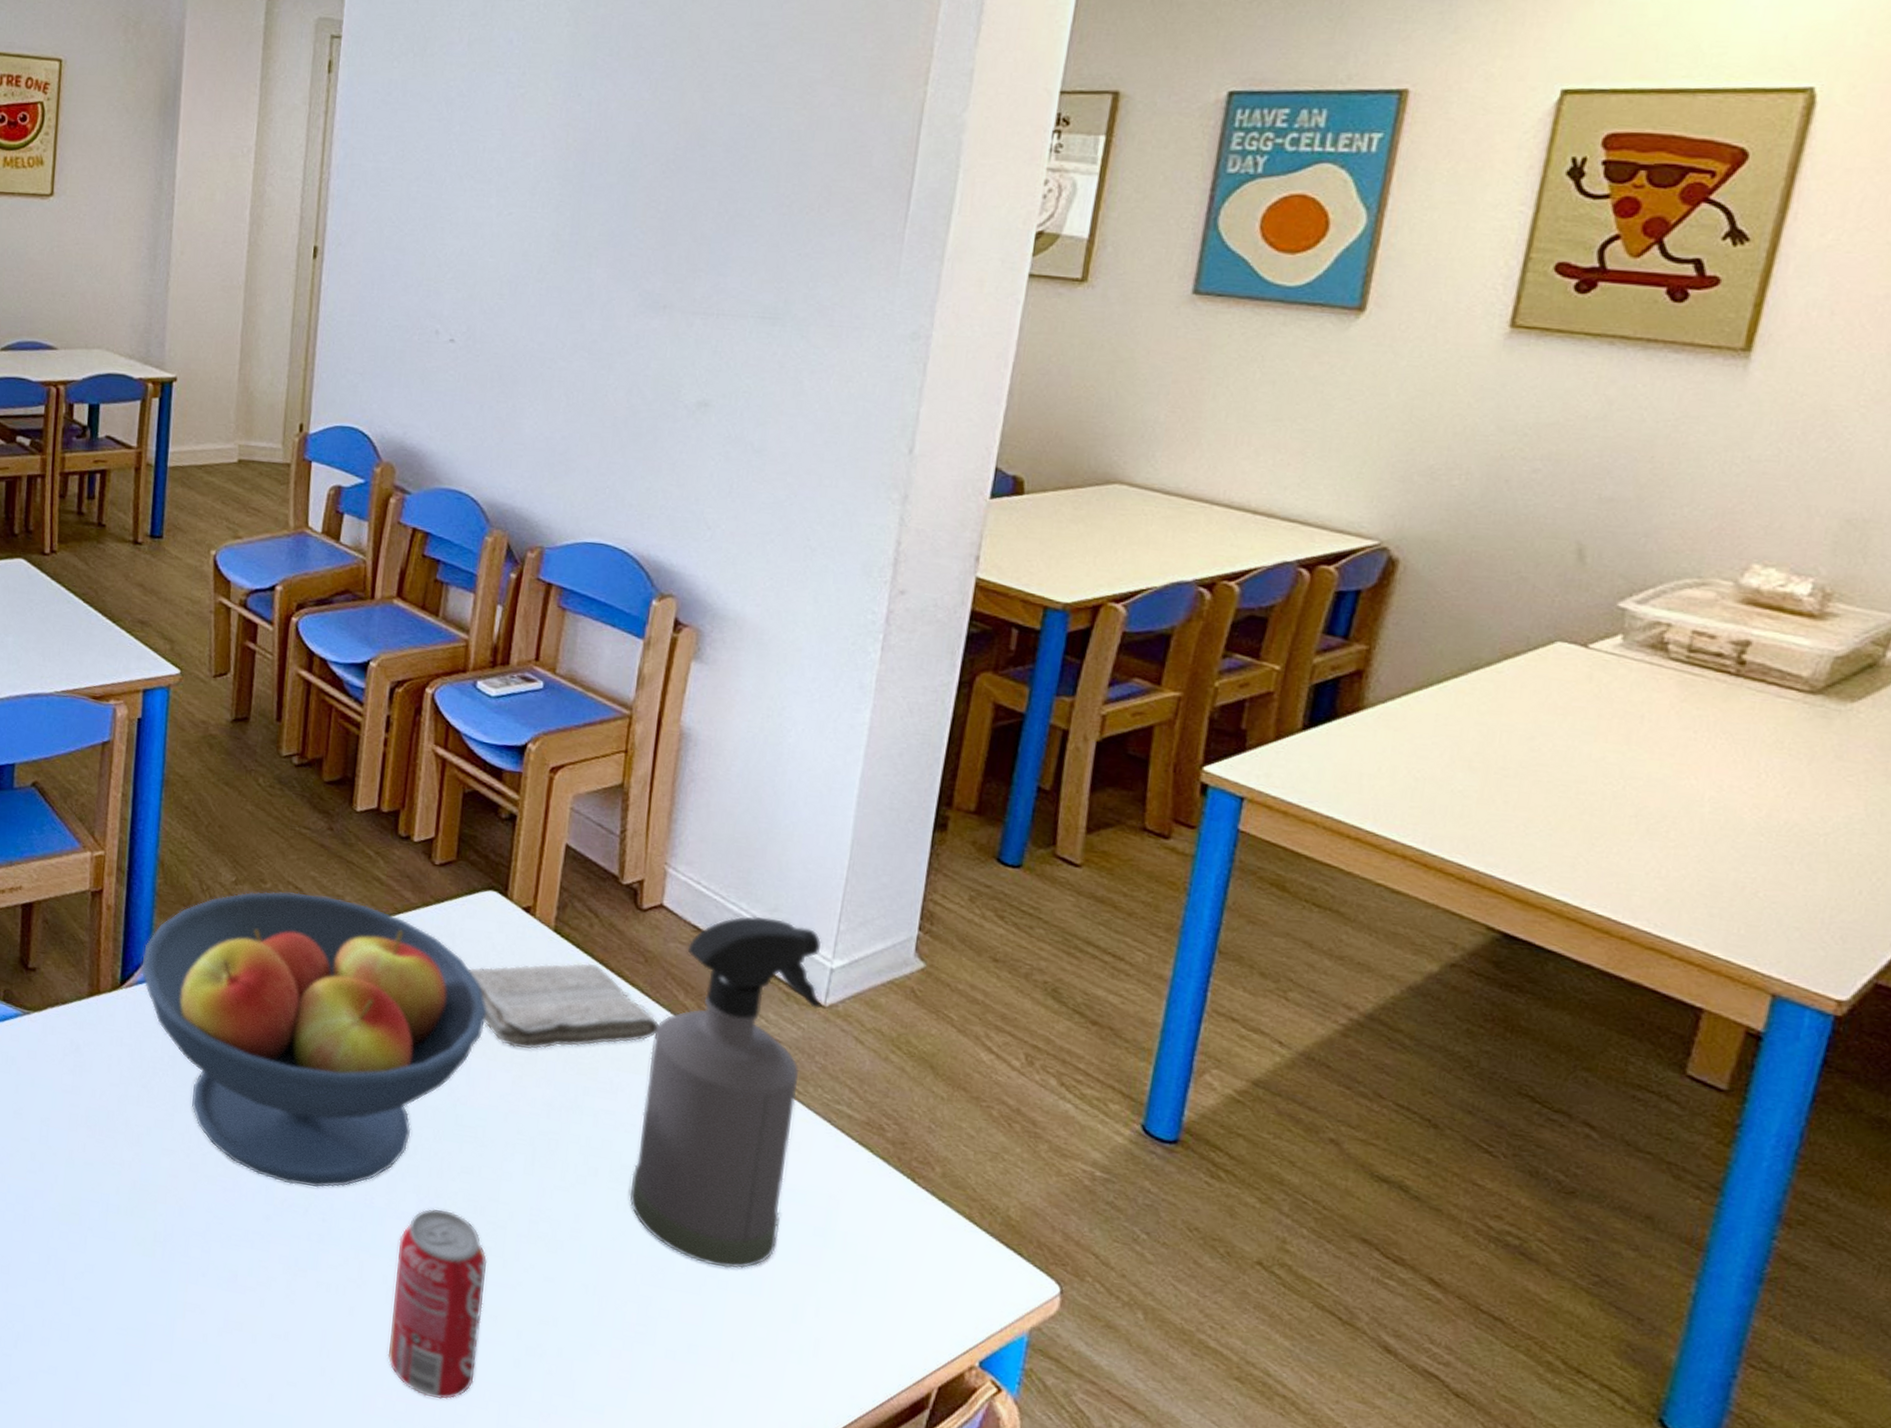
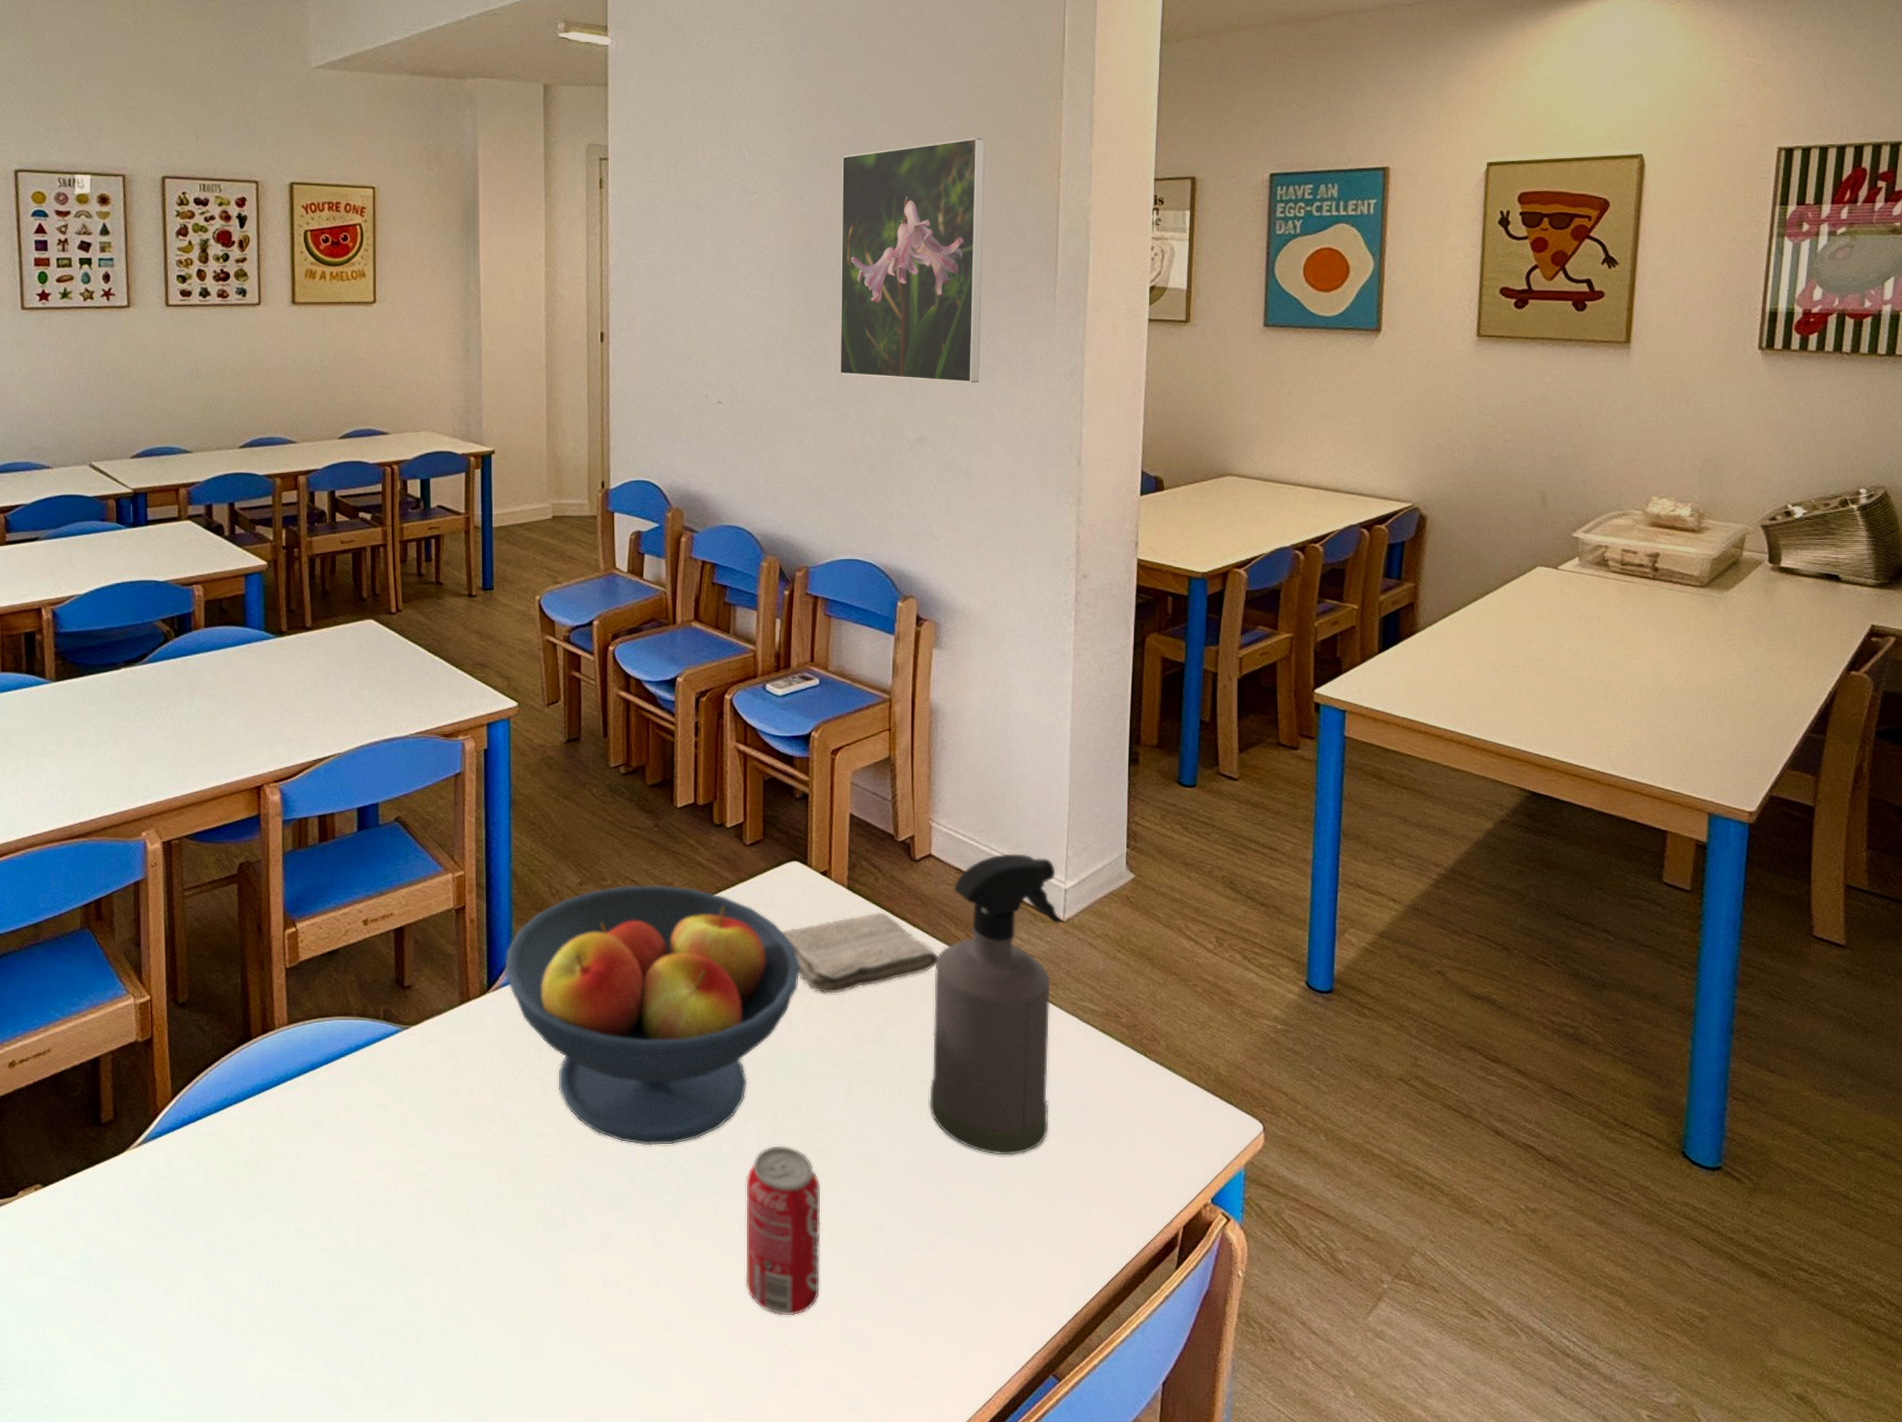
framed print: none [607,28,831,341] -> present [840,138,985,384]

